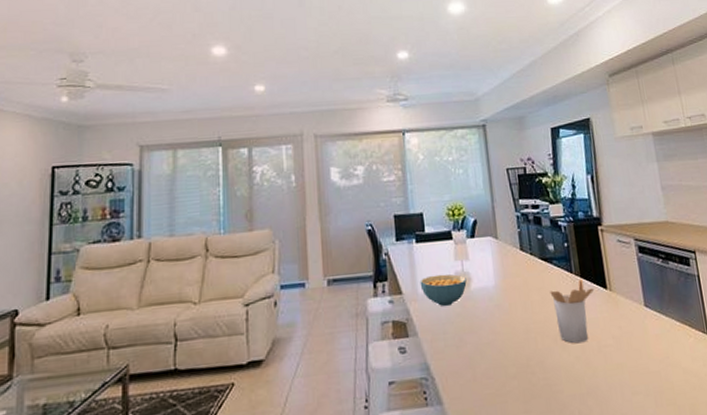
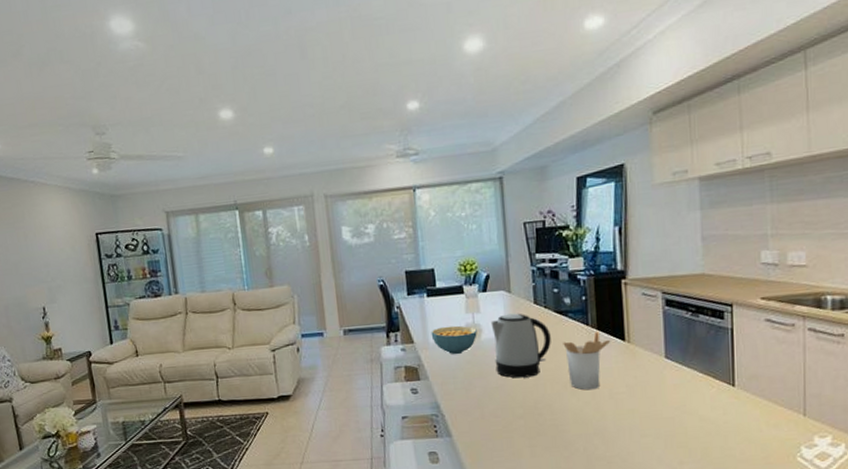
kettle: none [479,260,539,332] -> present [490,313,551,378]

